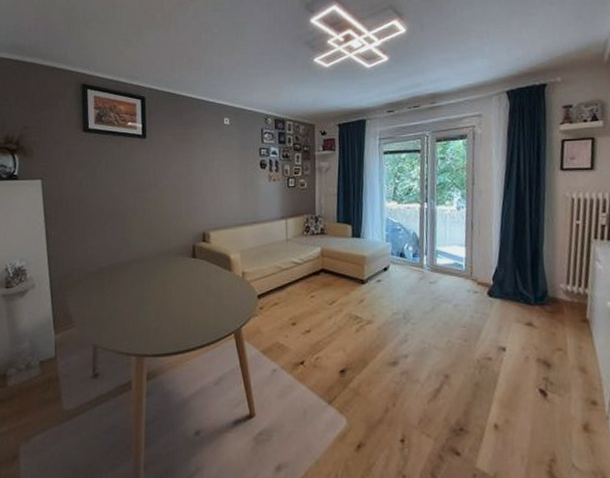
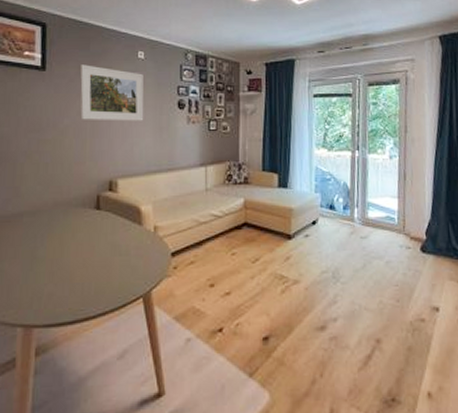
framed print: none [175,132,231,181] -> present [80,65,144,121]

